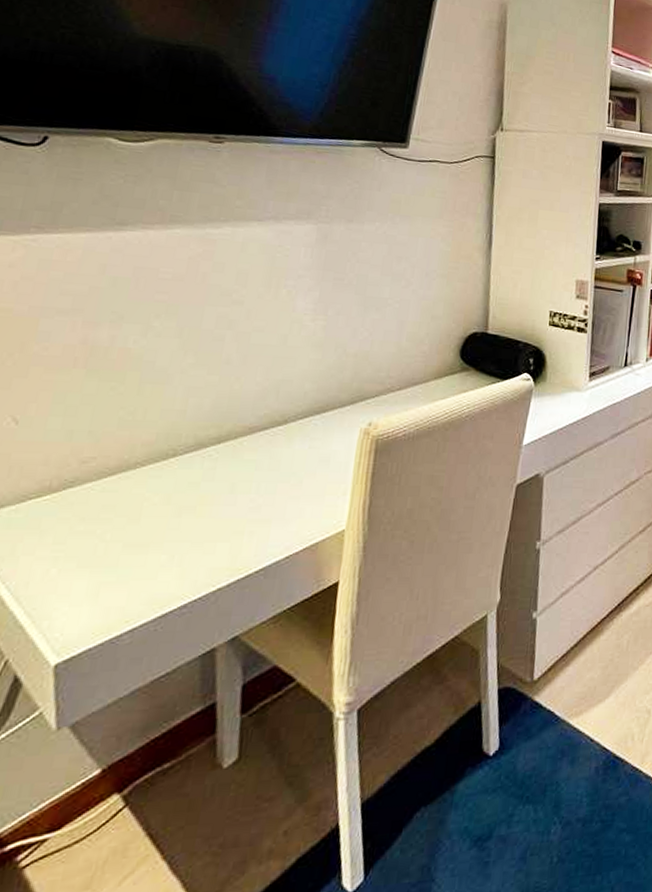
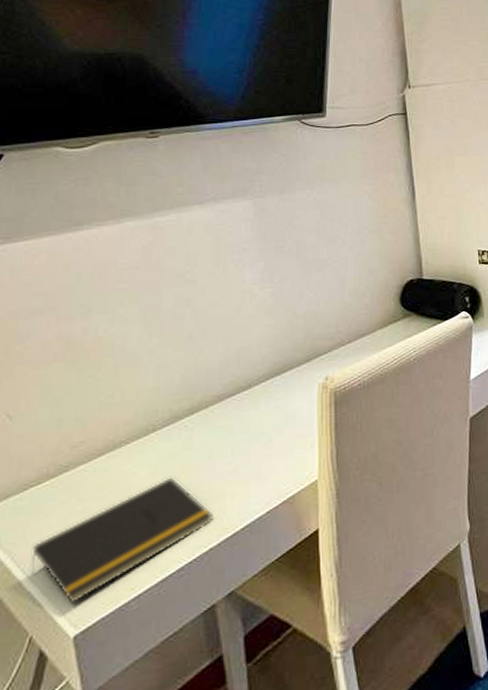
notepad: none [17,507,227,630] -> present [31,477,213,604]

